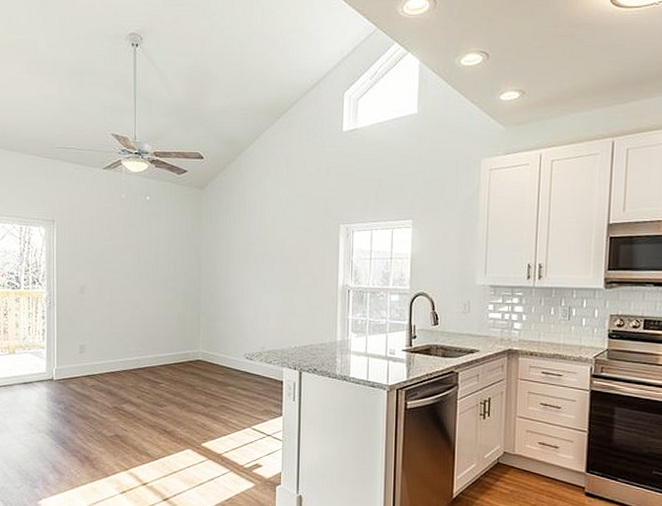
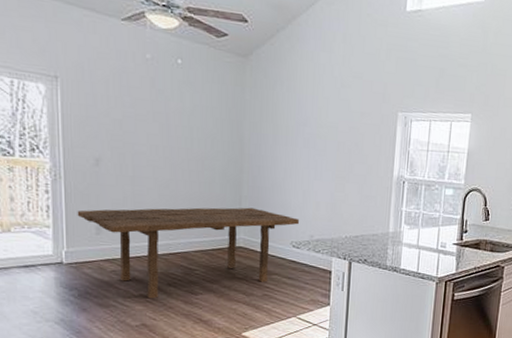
dining table: none [65,323,251,411] -> present [77,207,299,299]

